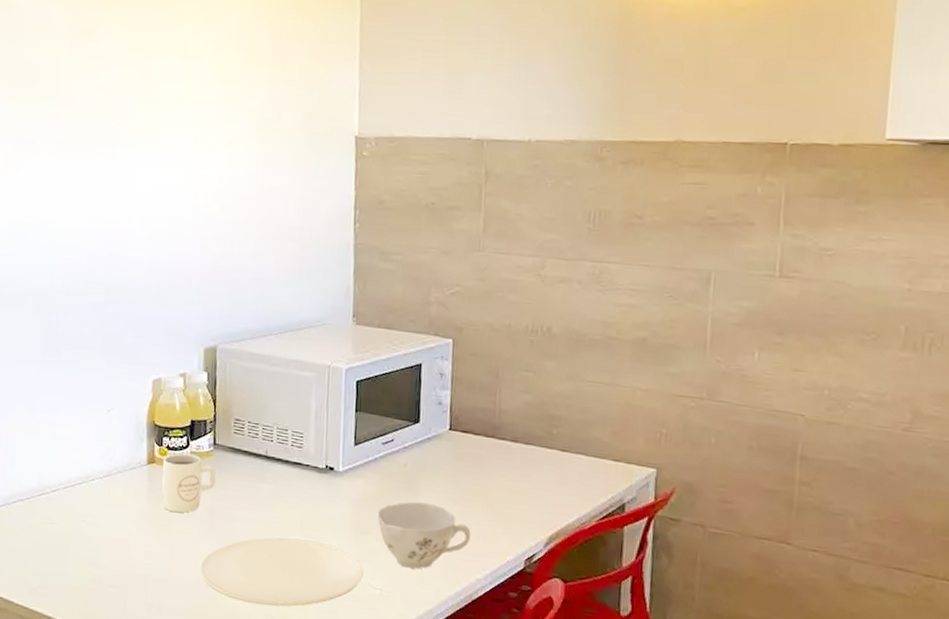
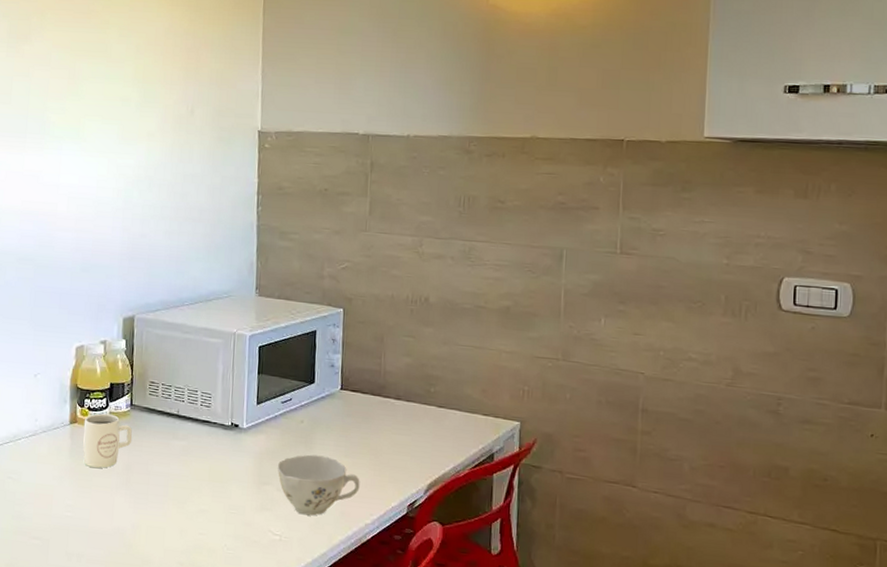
plate: present [200,537,363,607] -> none [116,489,265,553]

